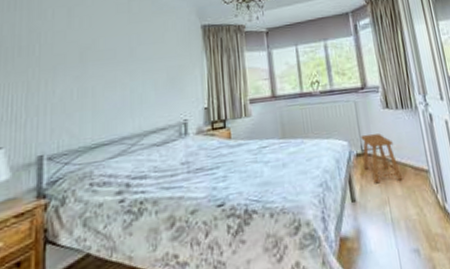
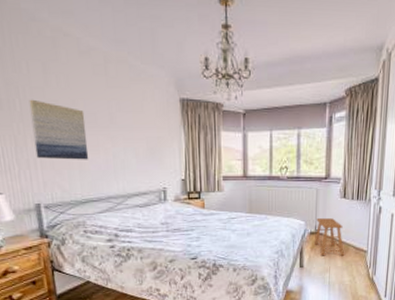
wall art: none [48,42,104,103] -> present [29,99,89,160]

